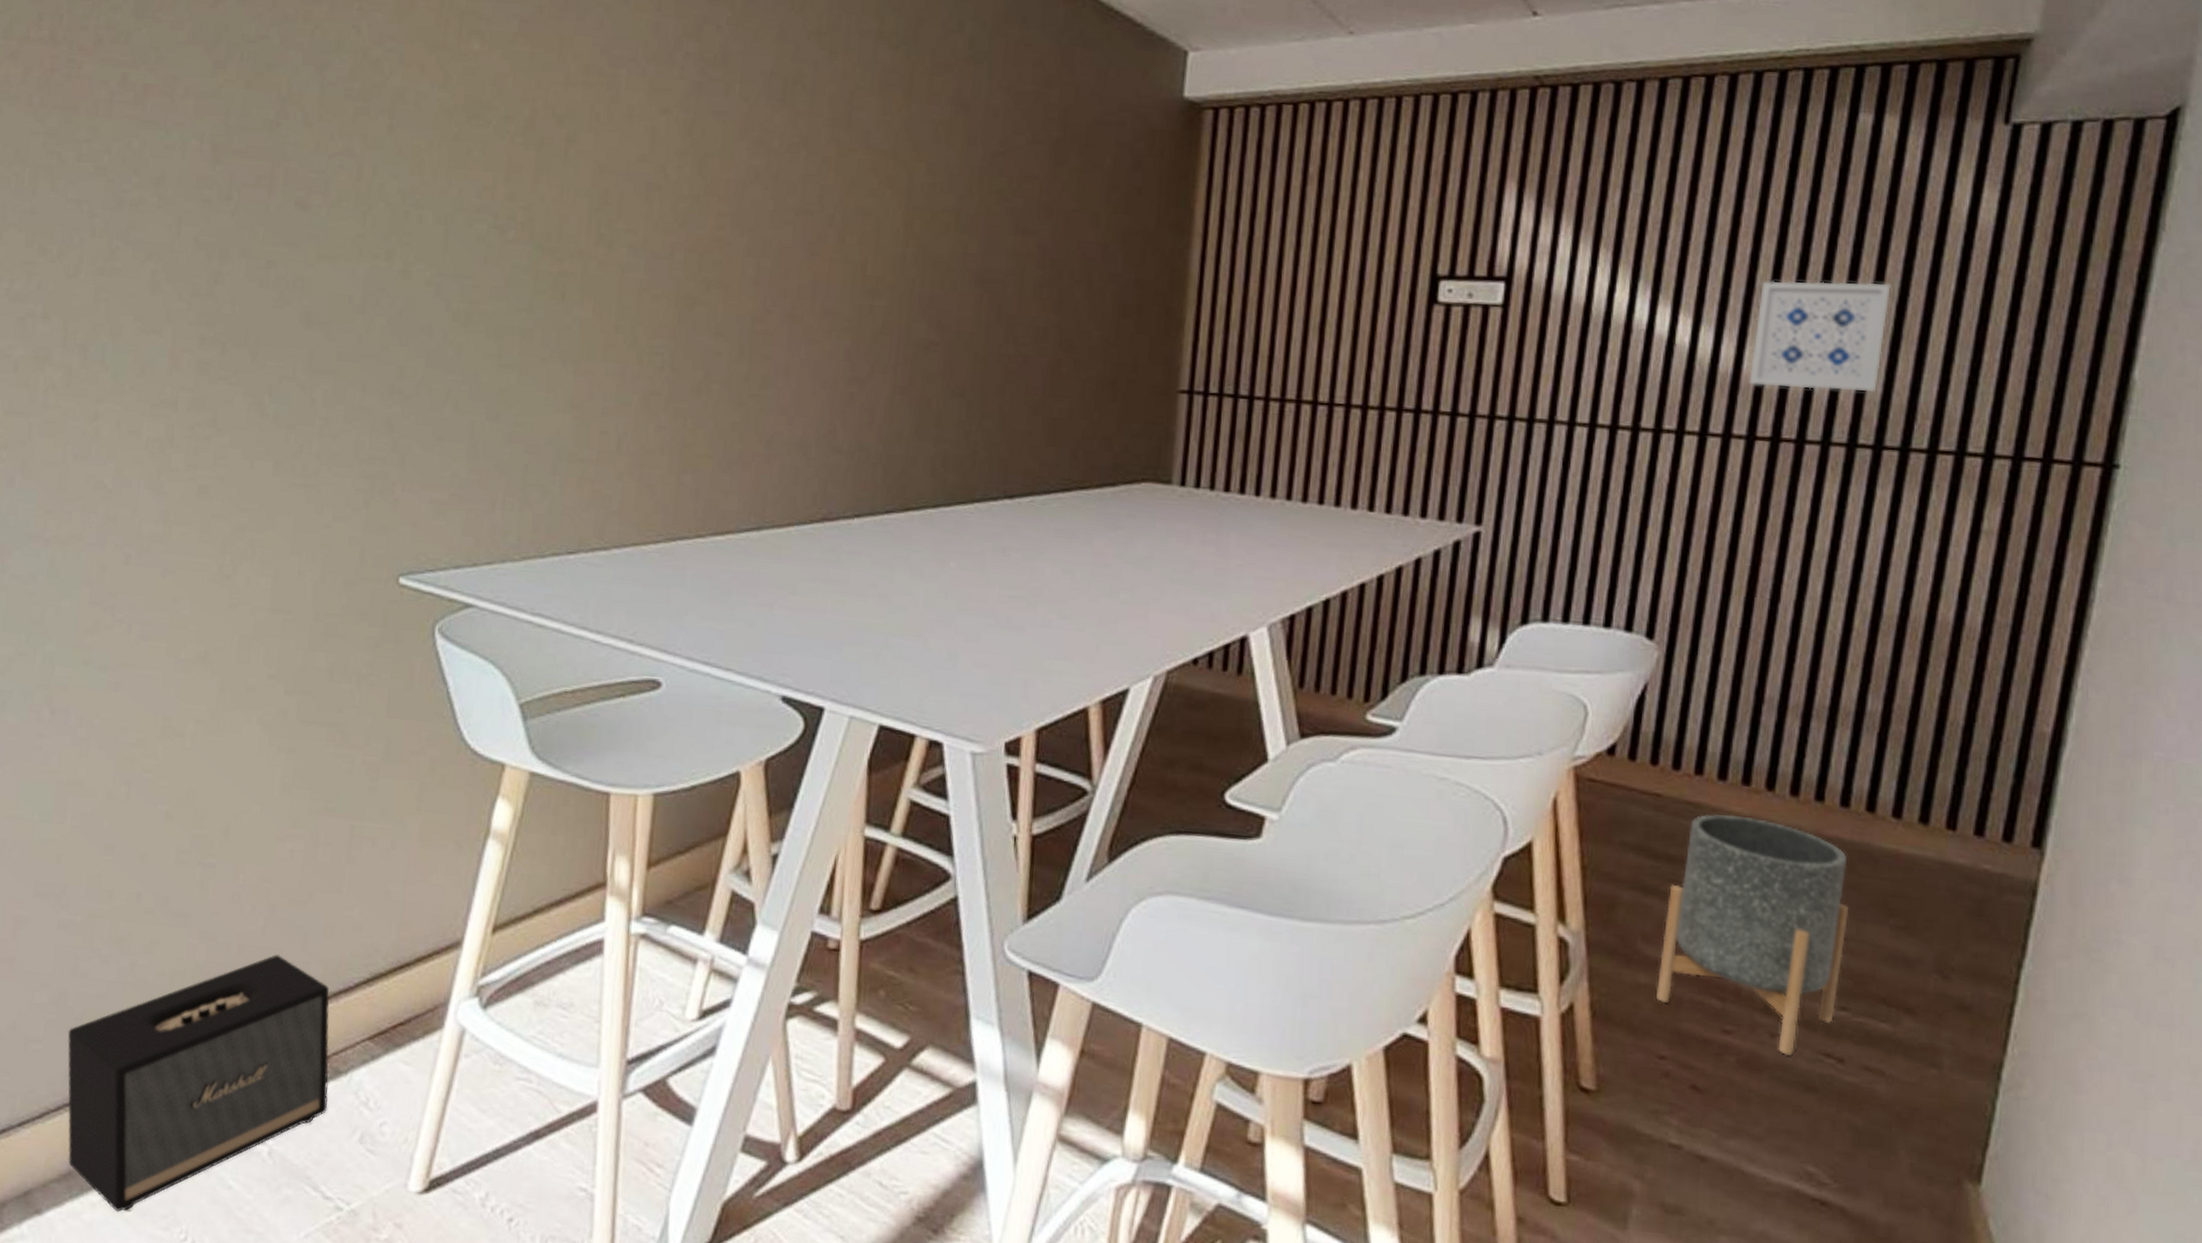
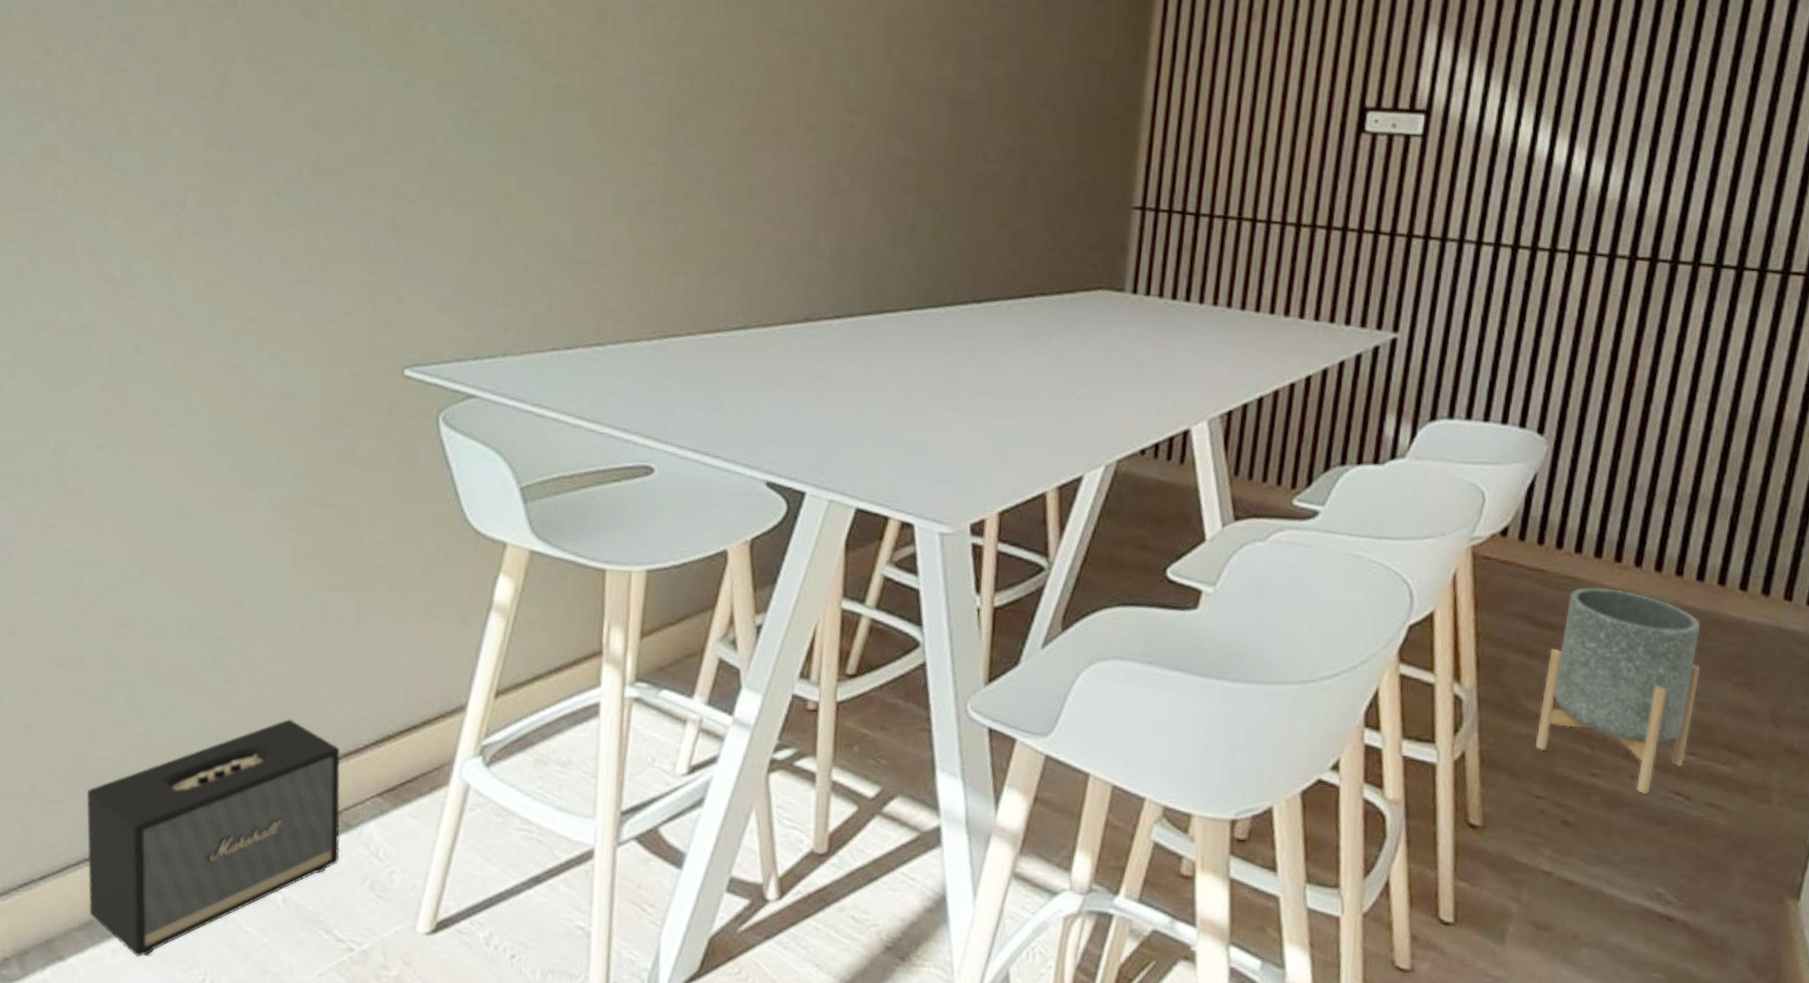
wall art: present [1749,280,1891,393] -> none [1633,118,1757,220]

